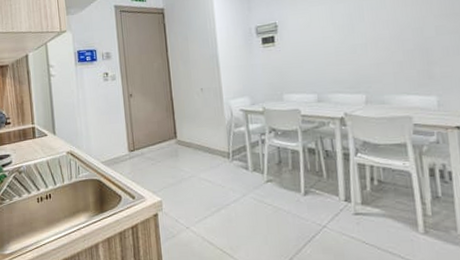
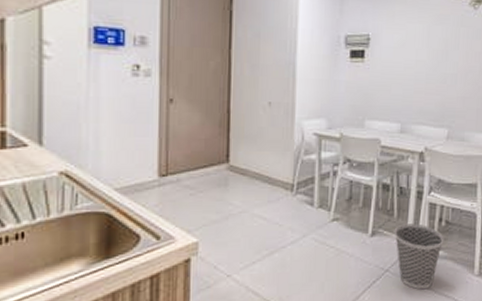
wastebasket: none [325,183,380,246] -> present [394,223,444,290]

